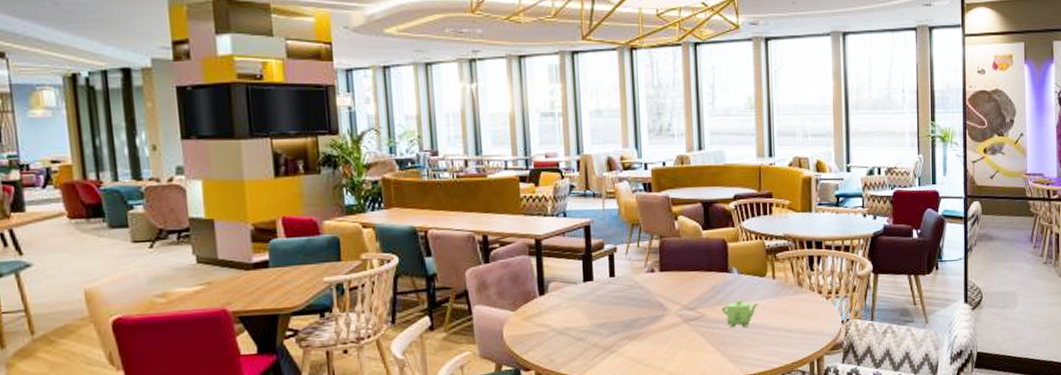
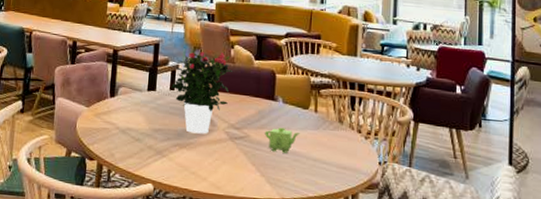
potted flower: none [610,226,680,322] -> present [171,51,234,134]

